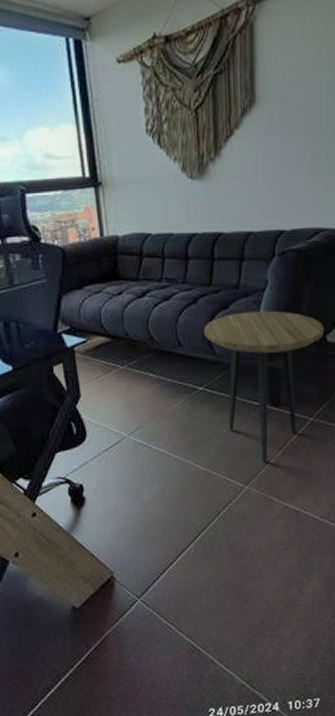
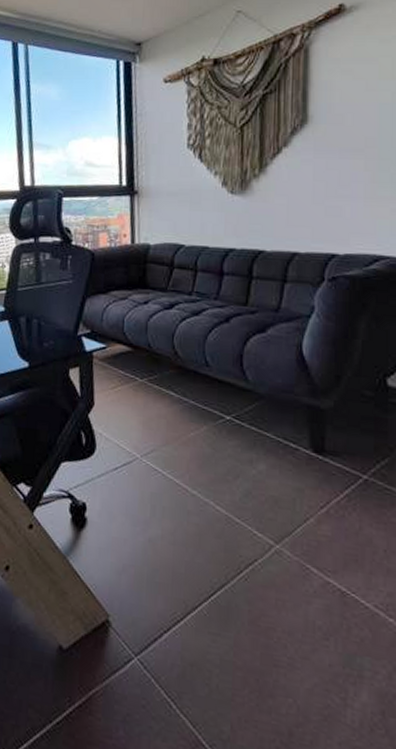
side table: present [204,311,324,463] -> none [236,338,383,520]

